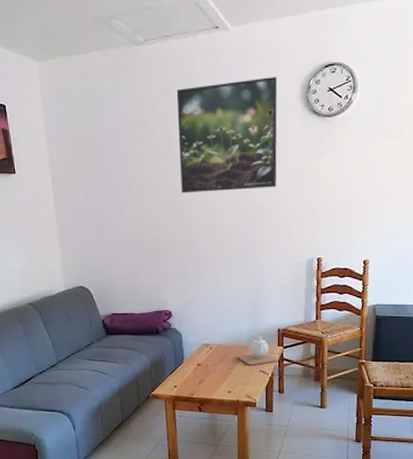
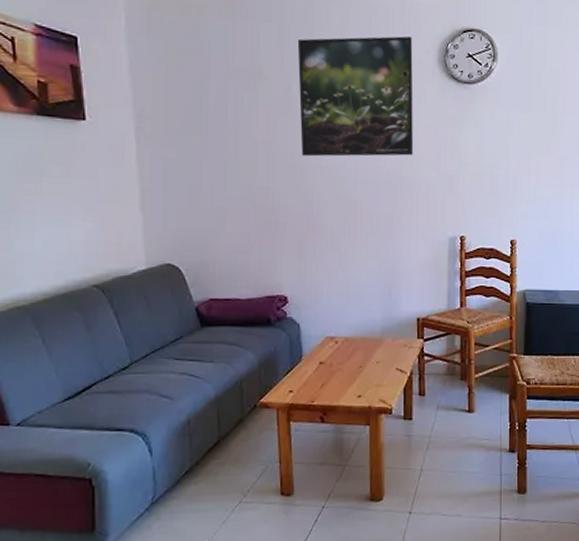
teapot: present [237,336,277,366] -> none [368,326,417,363]

